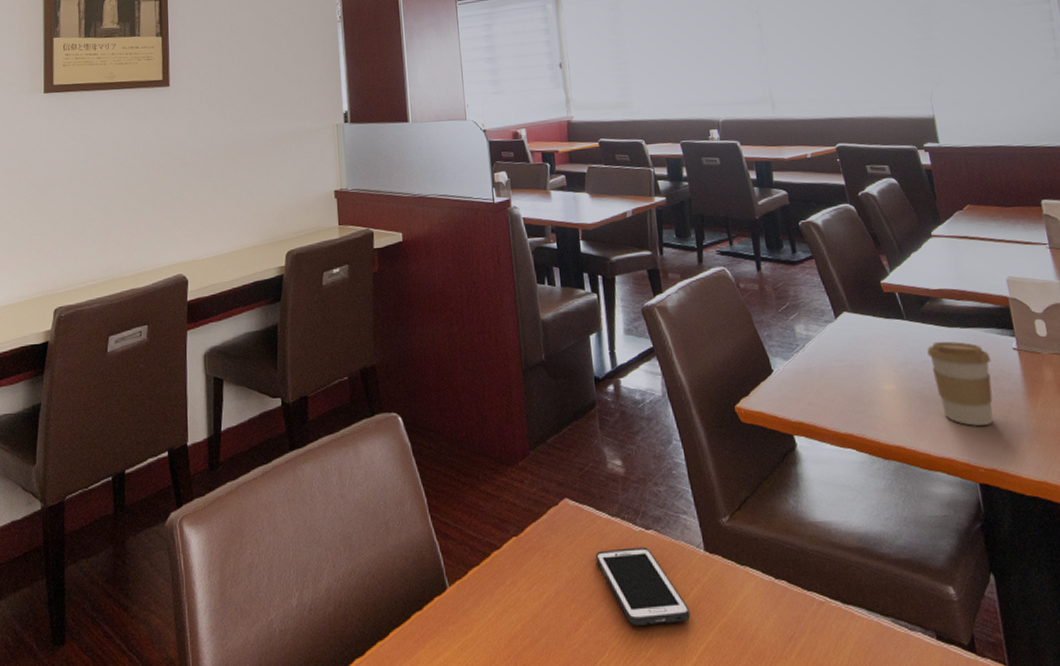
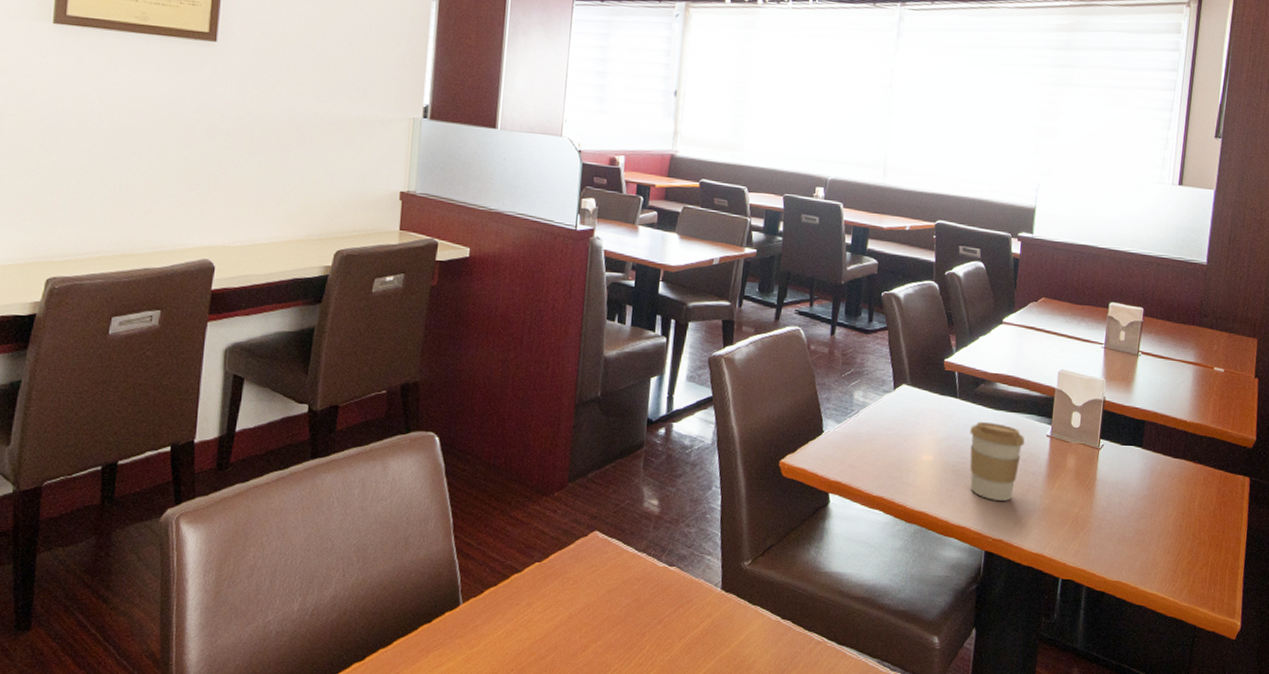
cell phone: present [596,547,691,626] -> none [615,581,696,651]

